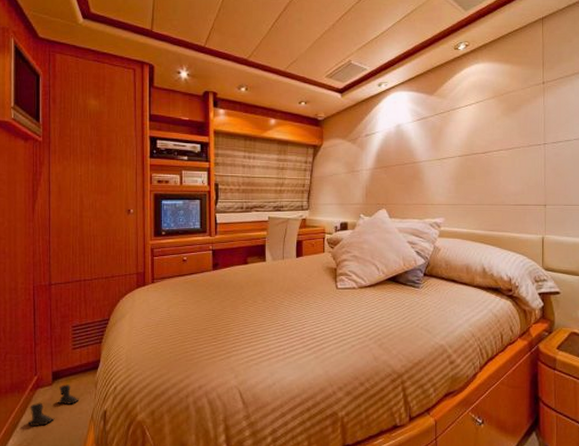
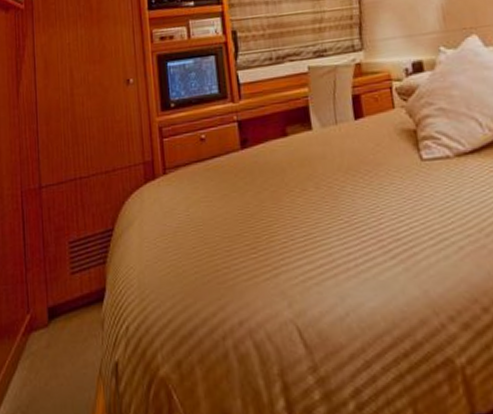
boots: present [29,384,80,427] -> none [22,325,83,388]

